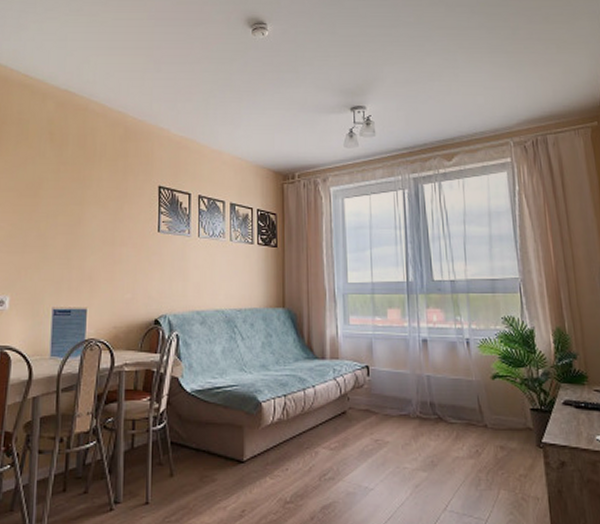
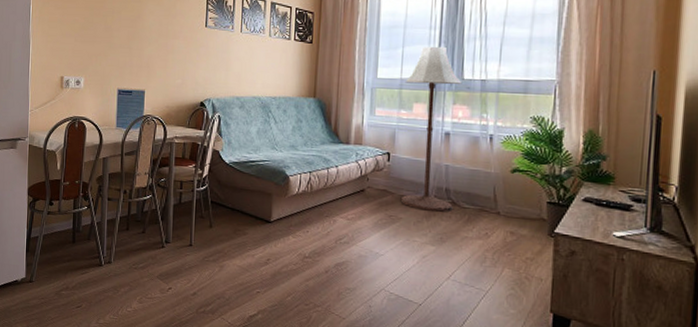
floor lamp: none [376,246,440,430] -> present [401,46,463,212]

